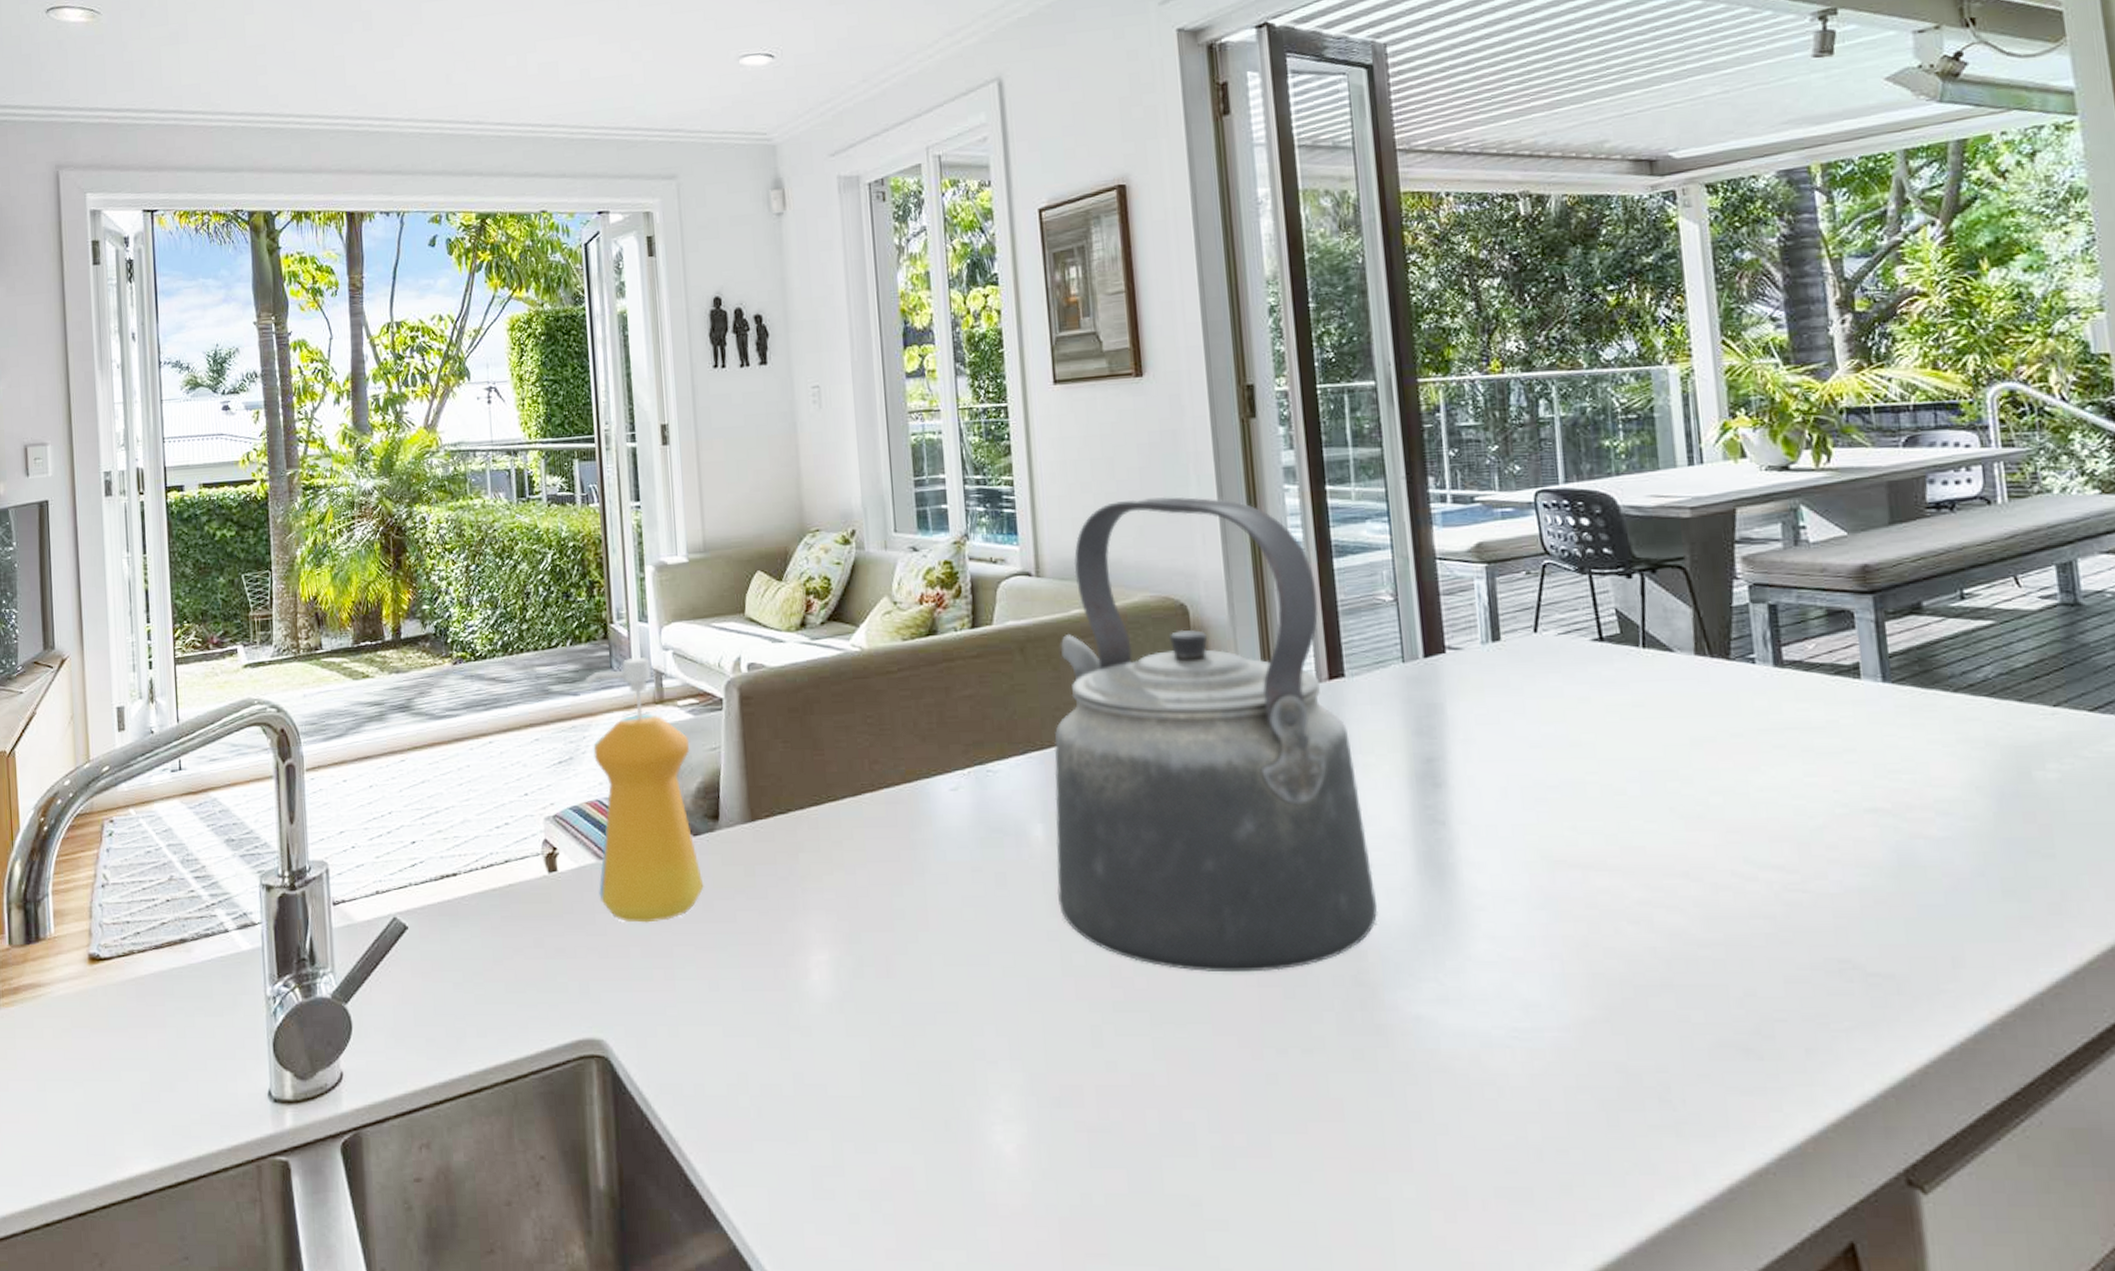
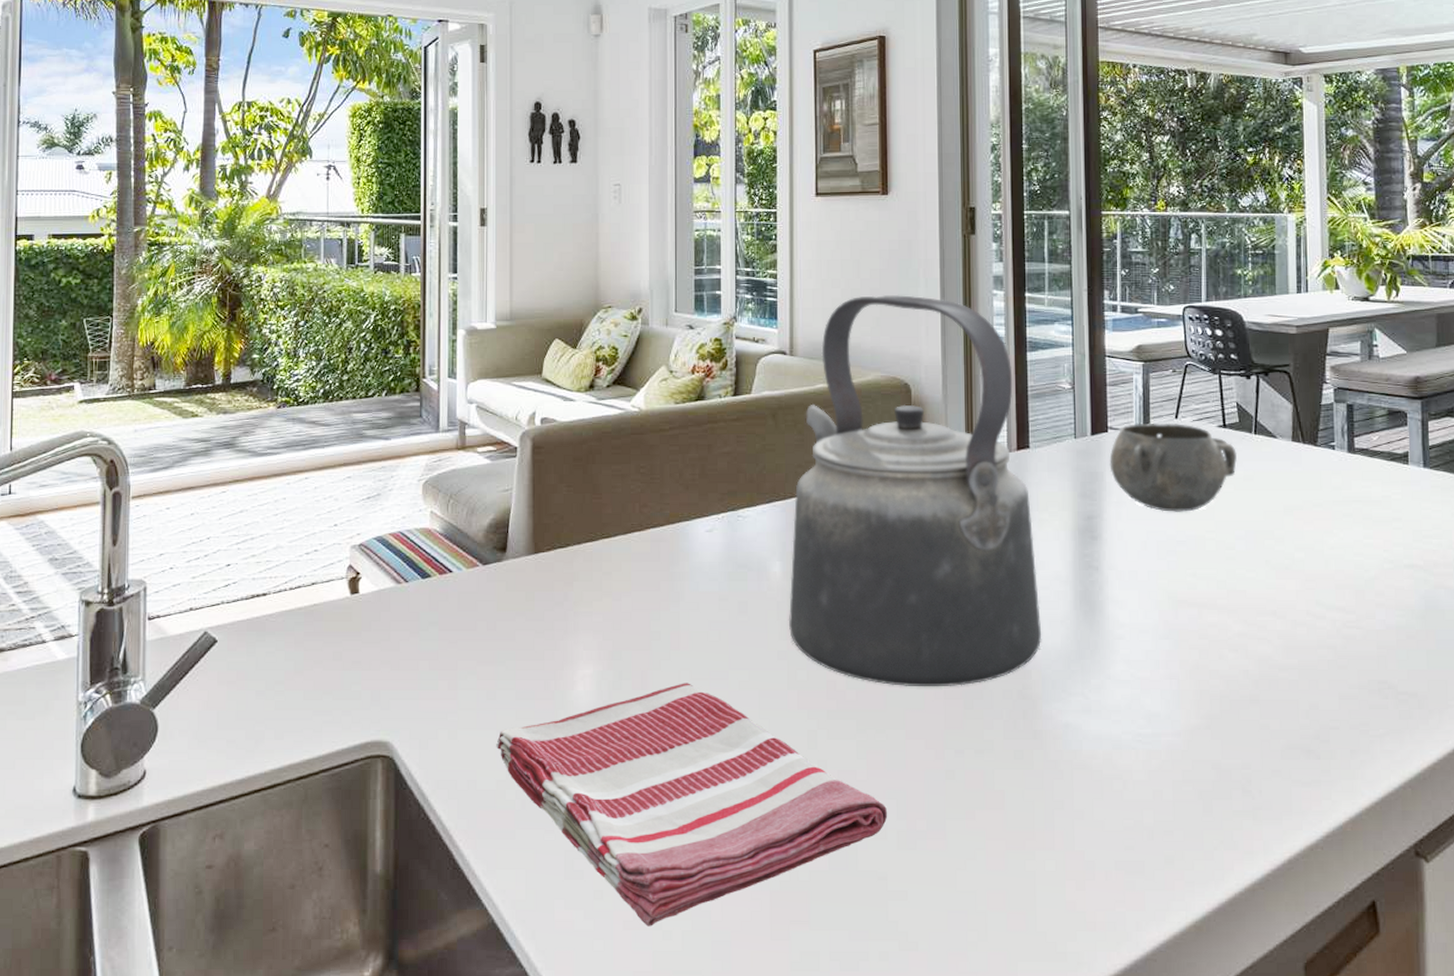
soap dispenser: present [586,656,704,923] -> none [395,408,489,640]
dish towel: none [723,969,1197,1257] -> present [496,683,888,926]
decorative bowl: none [1450,638,1621,750] -> present [1109,422,1237,512]

